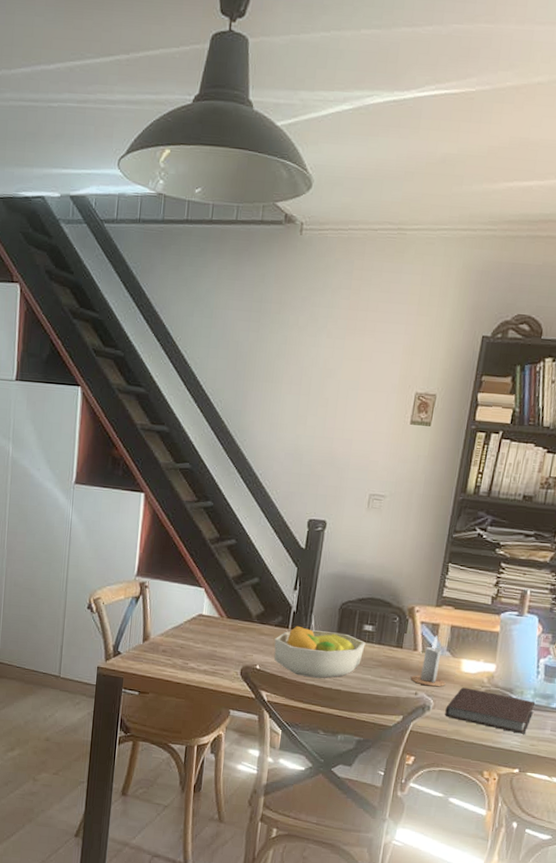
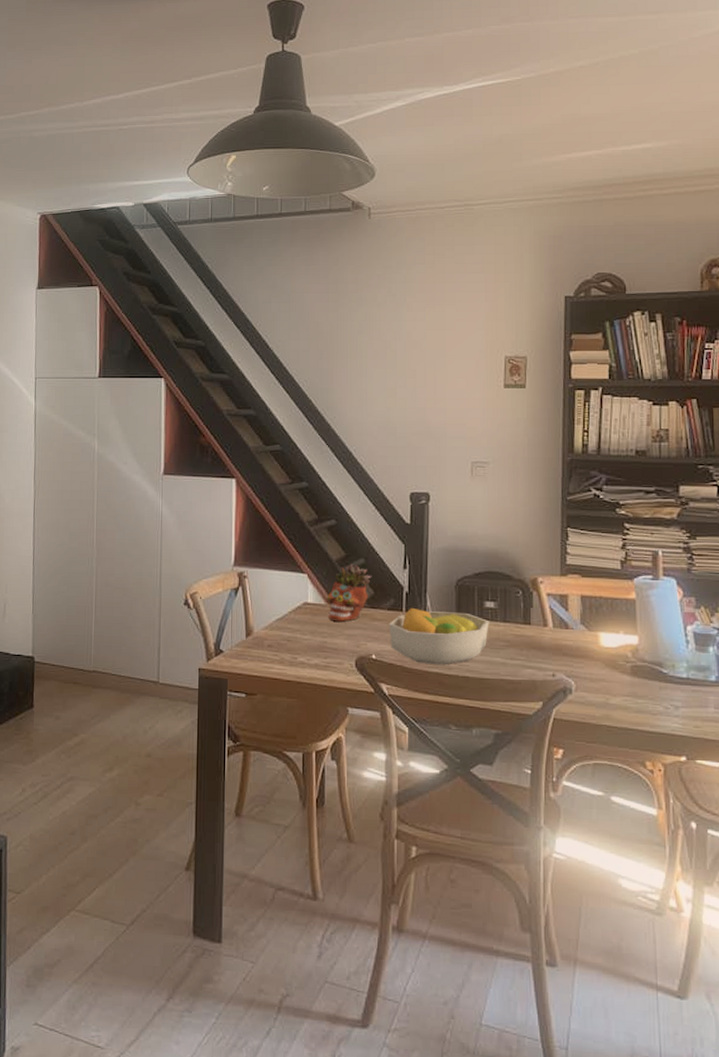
succulent planter: none [219,582,264,634] -> present [326,564,372,622]
candle: present [410,635,446,687] -> none [544,608,585,666]
notebook: present [445,687,536,734] -> none [590,664,691,715]

